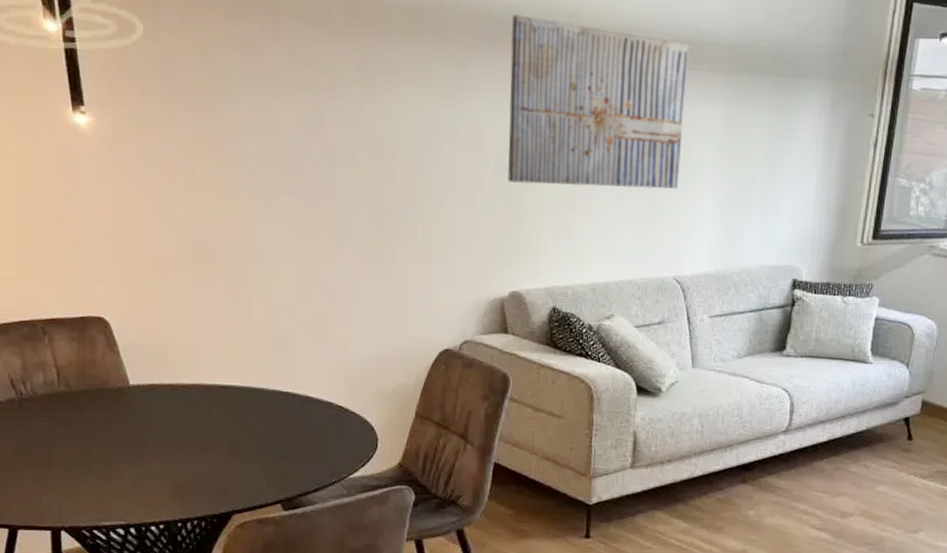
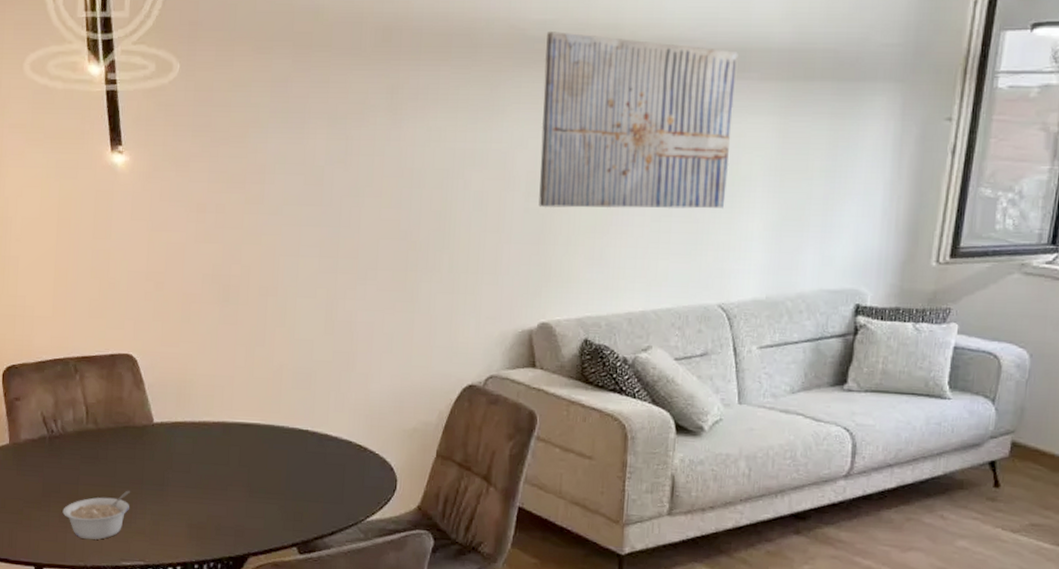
legume: none [36,451,108,501] -> present [62,490,130,540]

